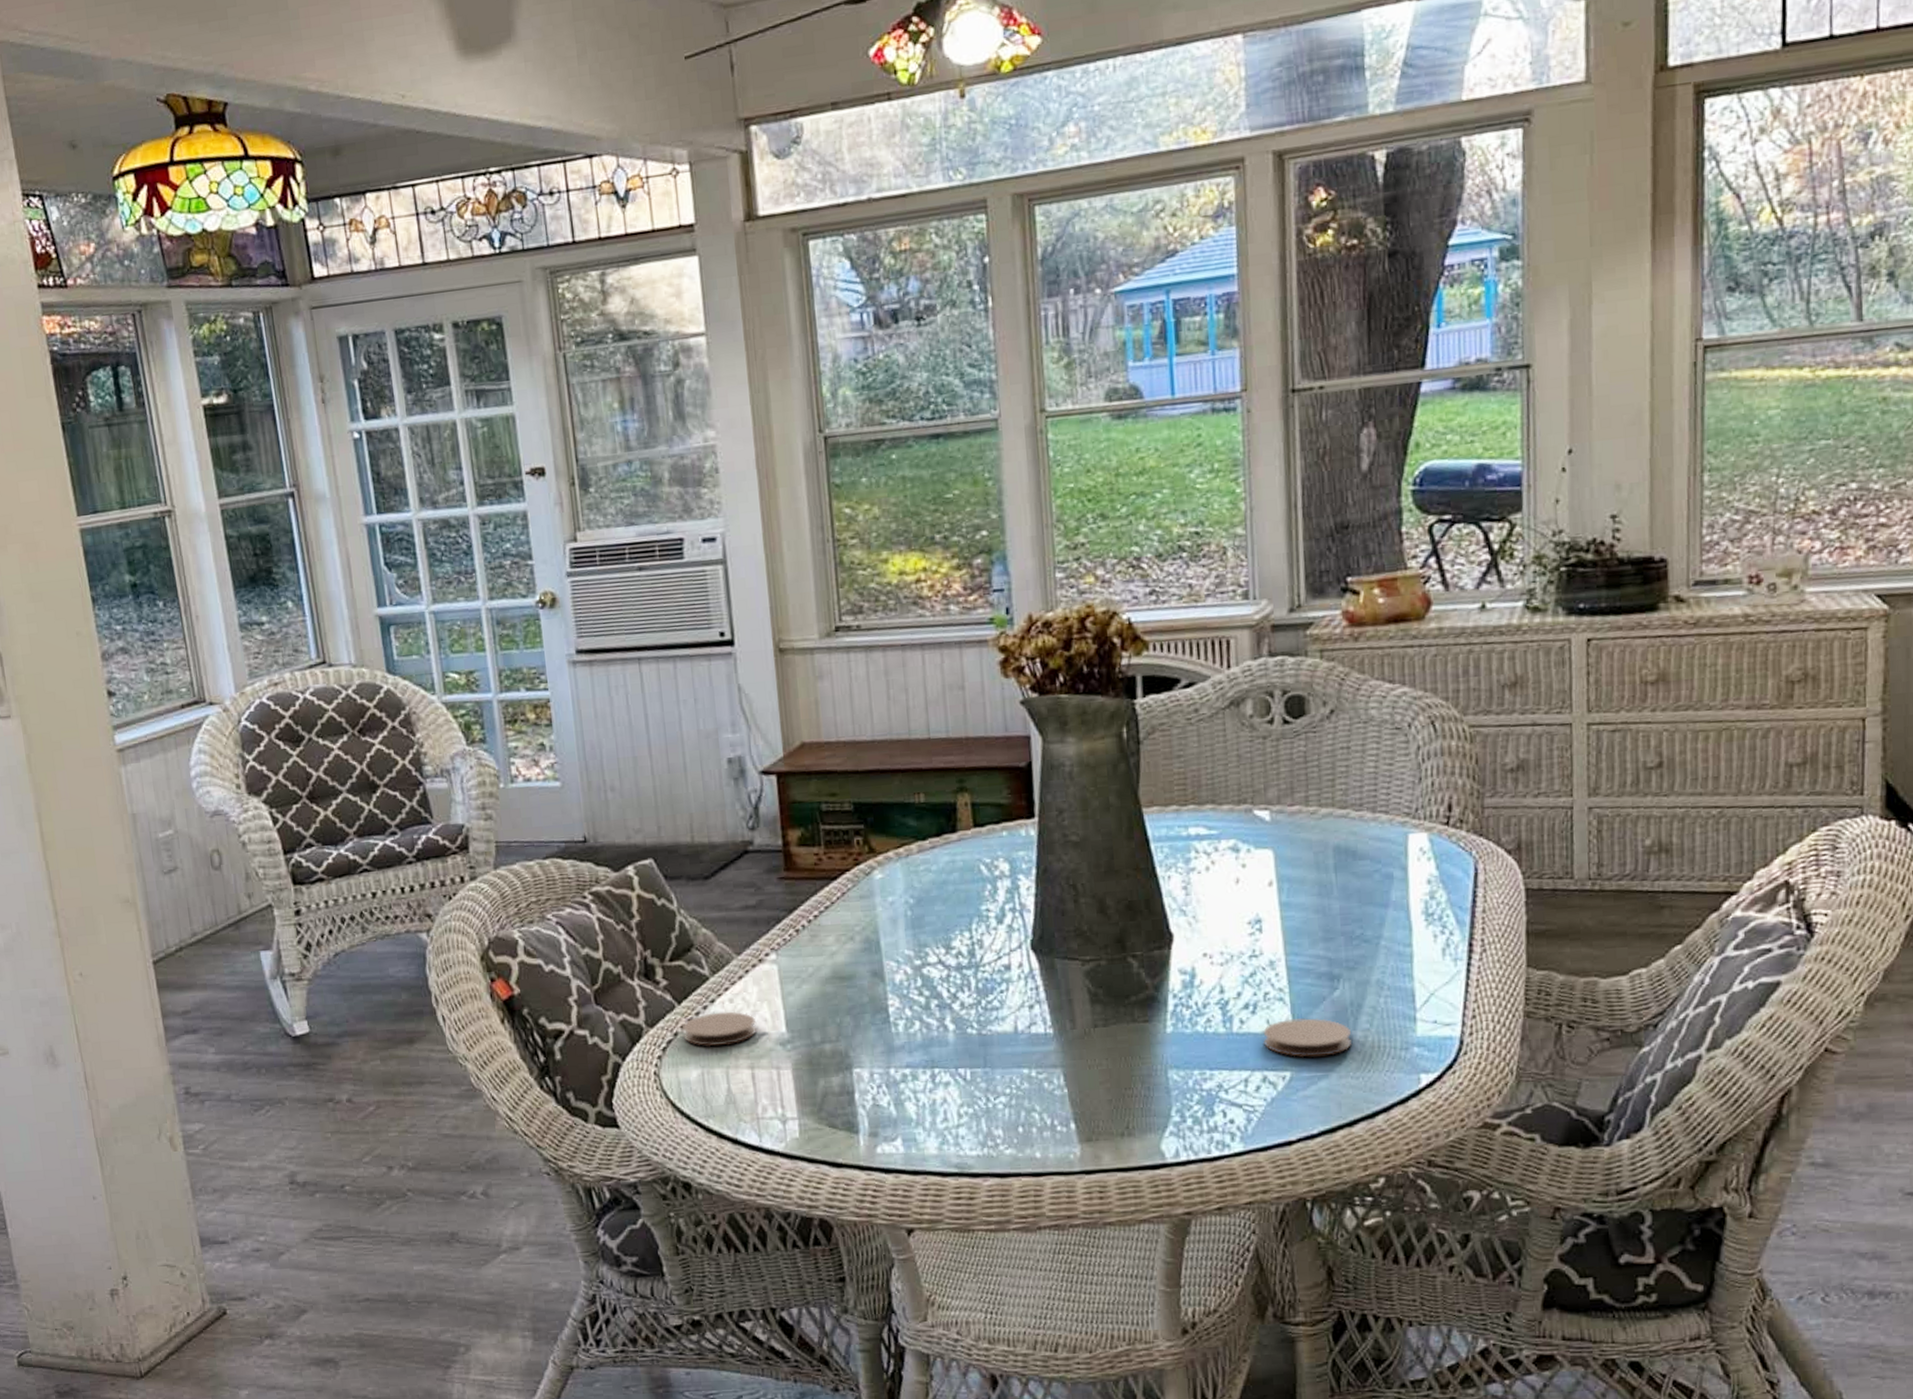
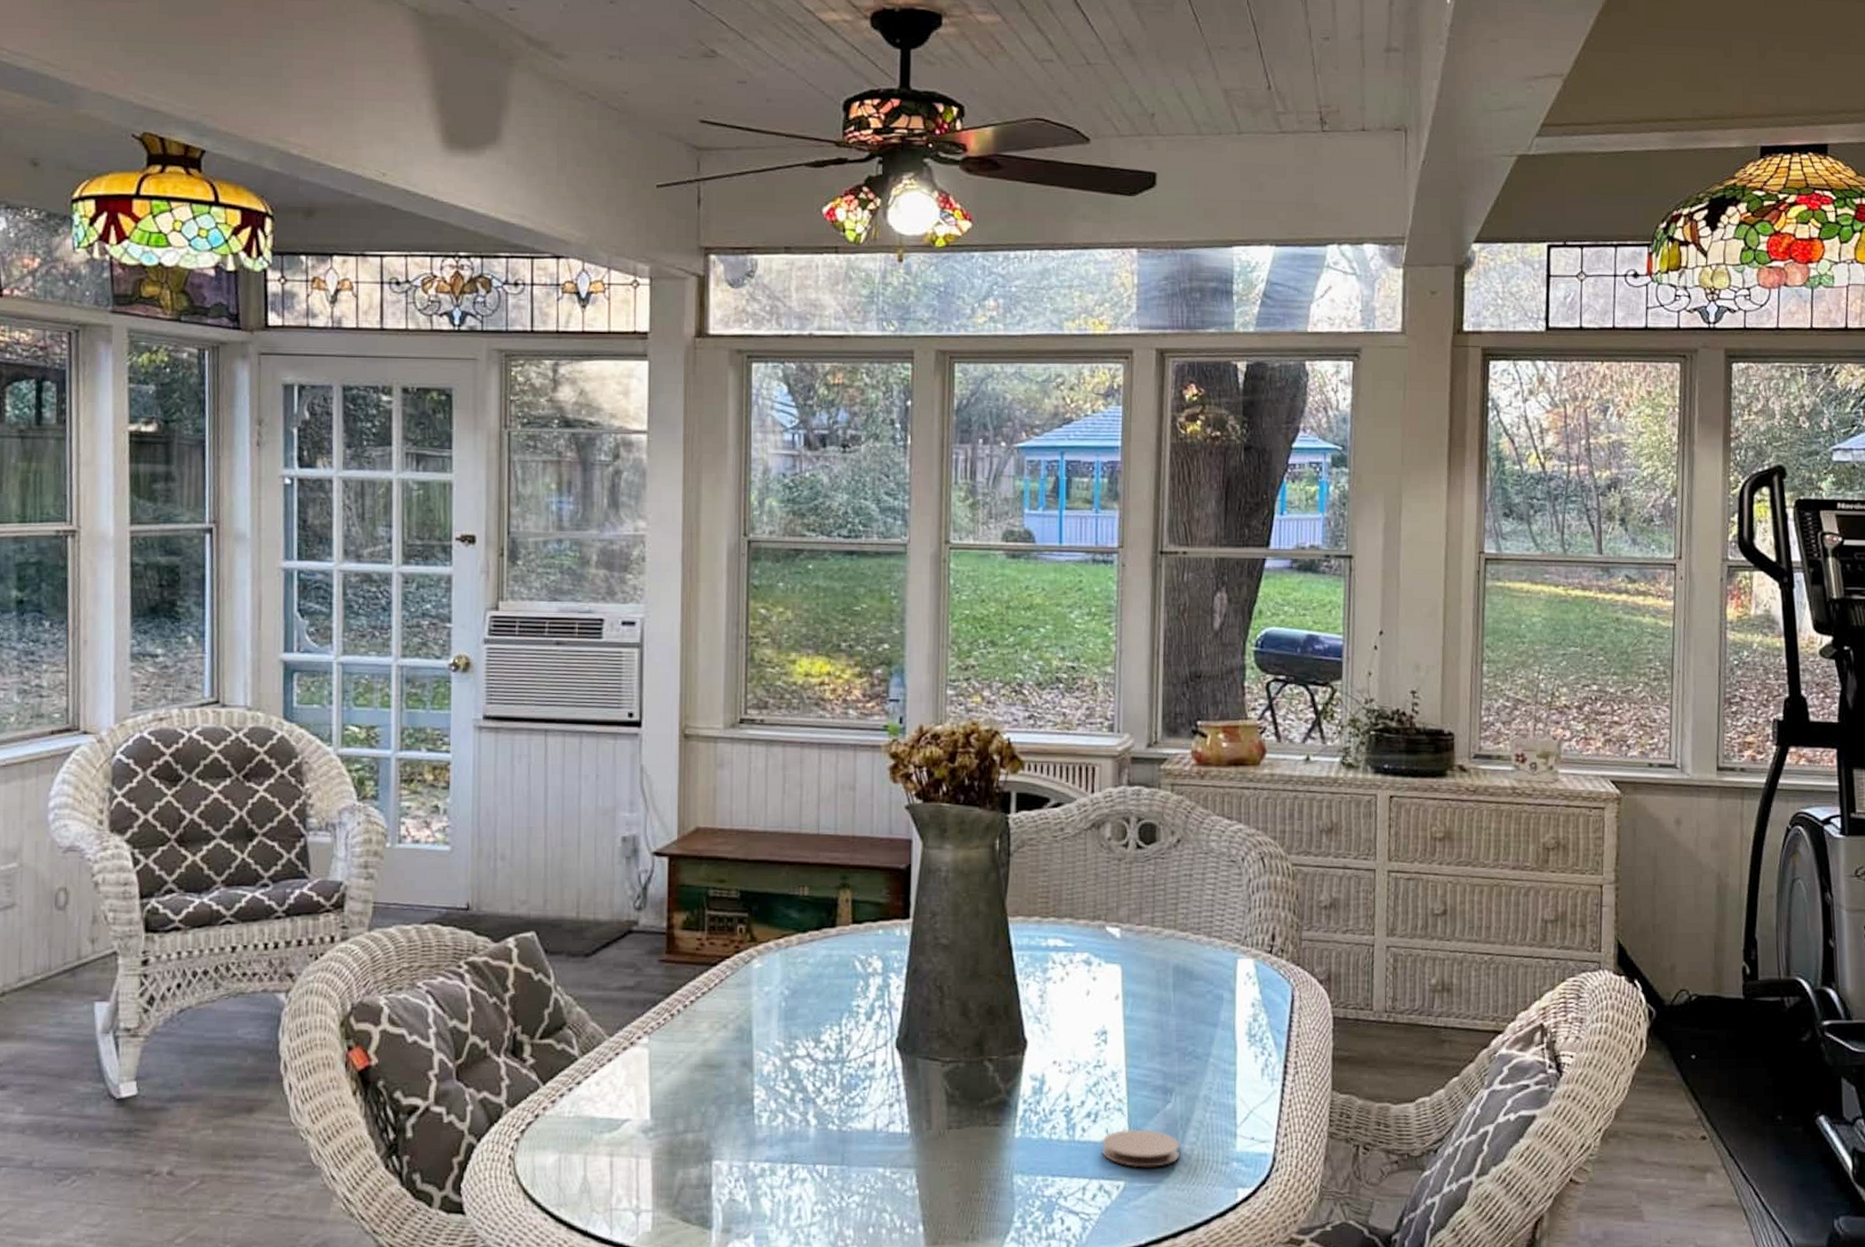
coaster: present [683,1012,756,1047] -> none [545,1095,620,1131]

